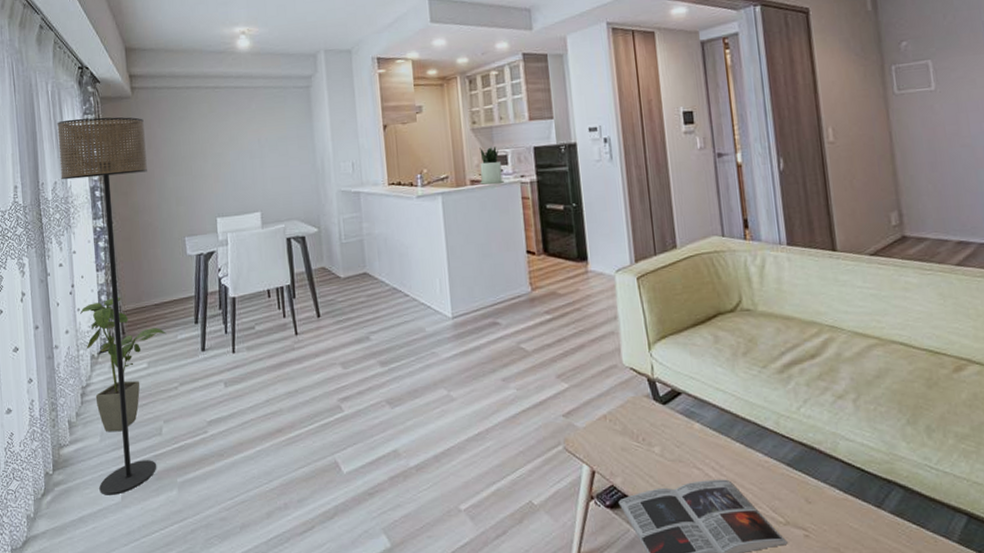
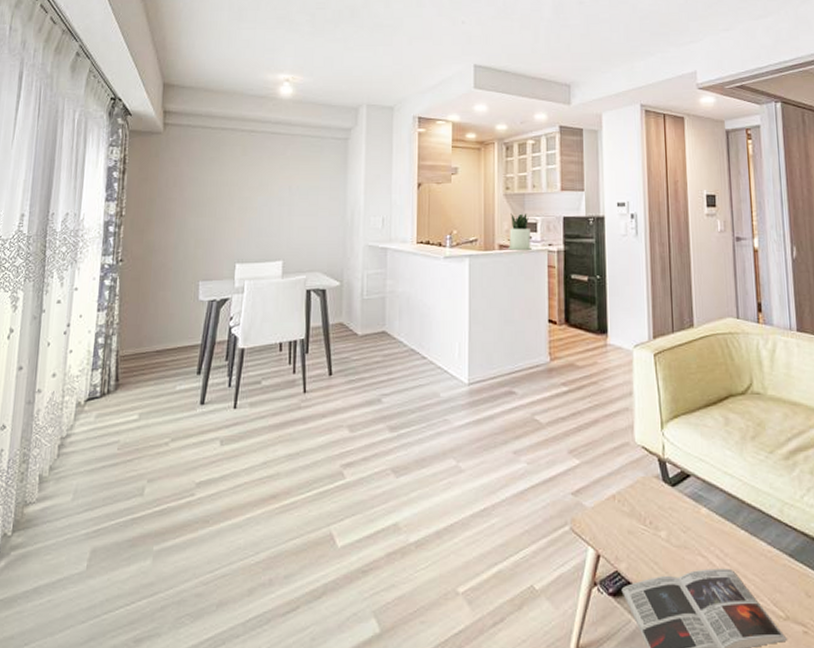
floor lamp: present [57,117,157,495] -> none [62,150,172,563]
house plant: present [80,297,166,432] -> none [72,341,165,490]

